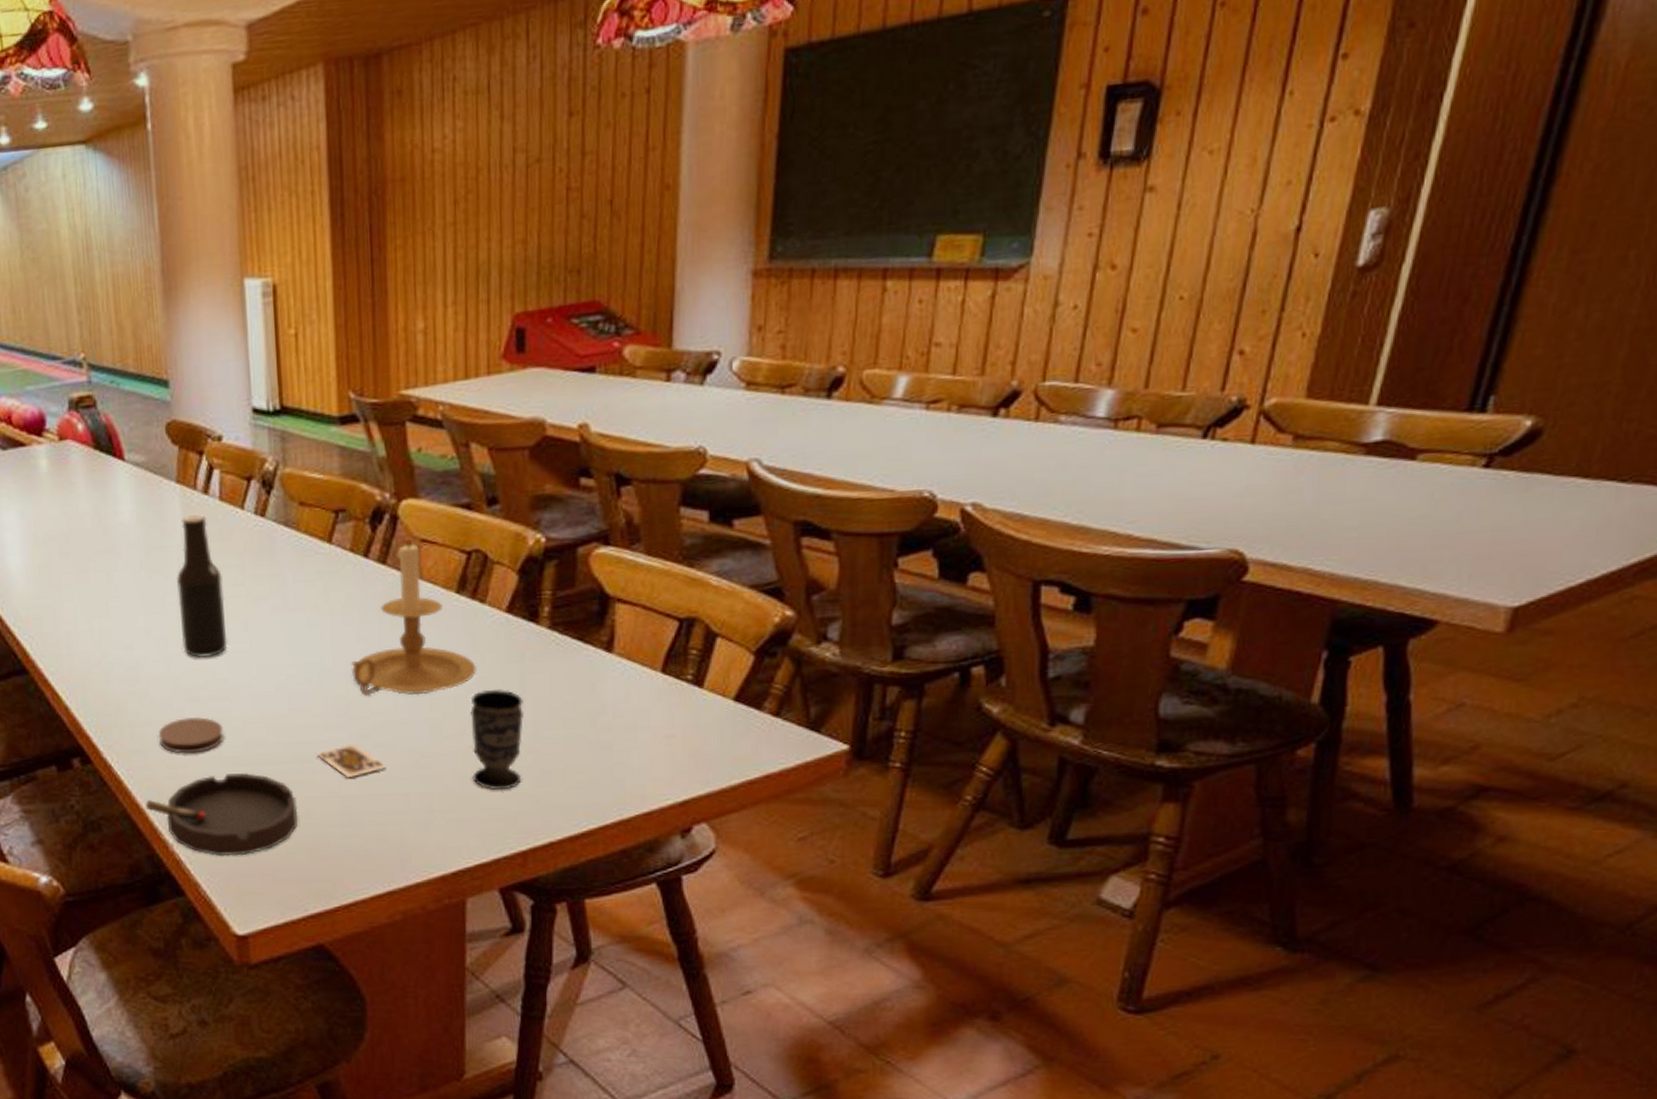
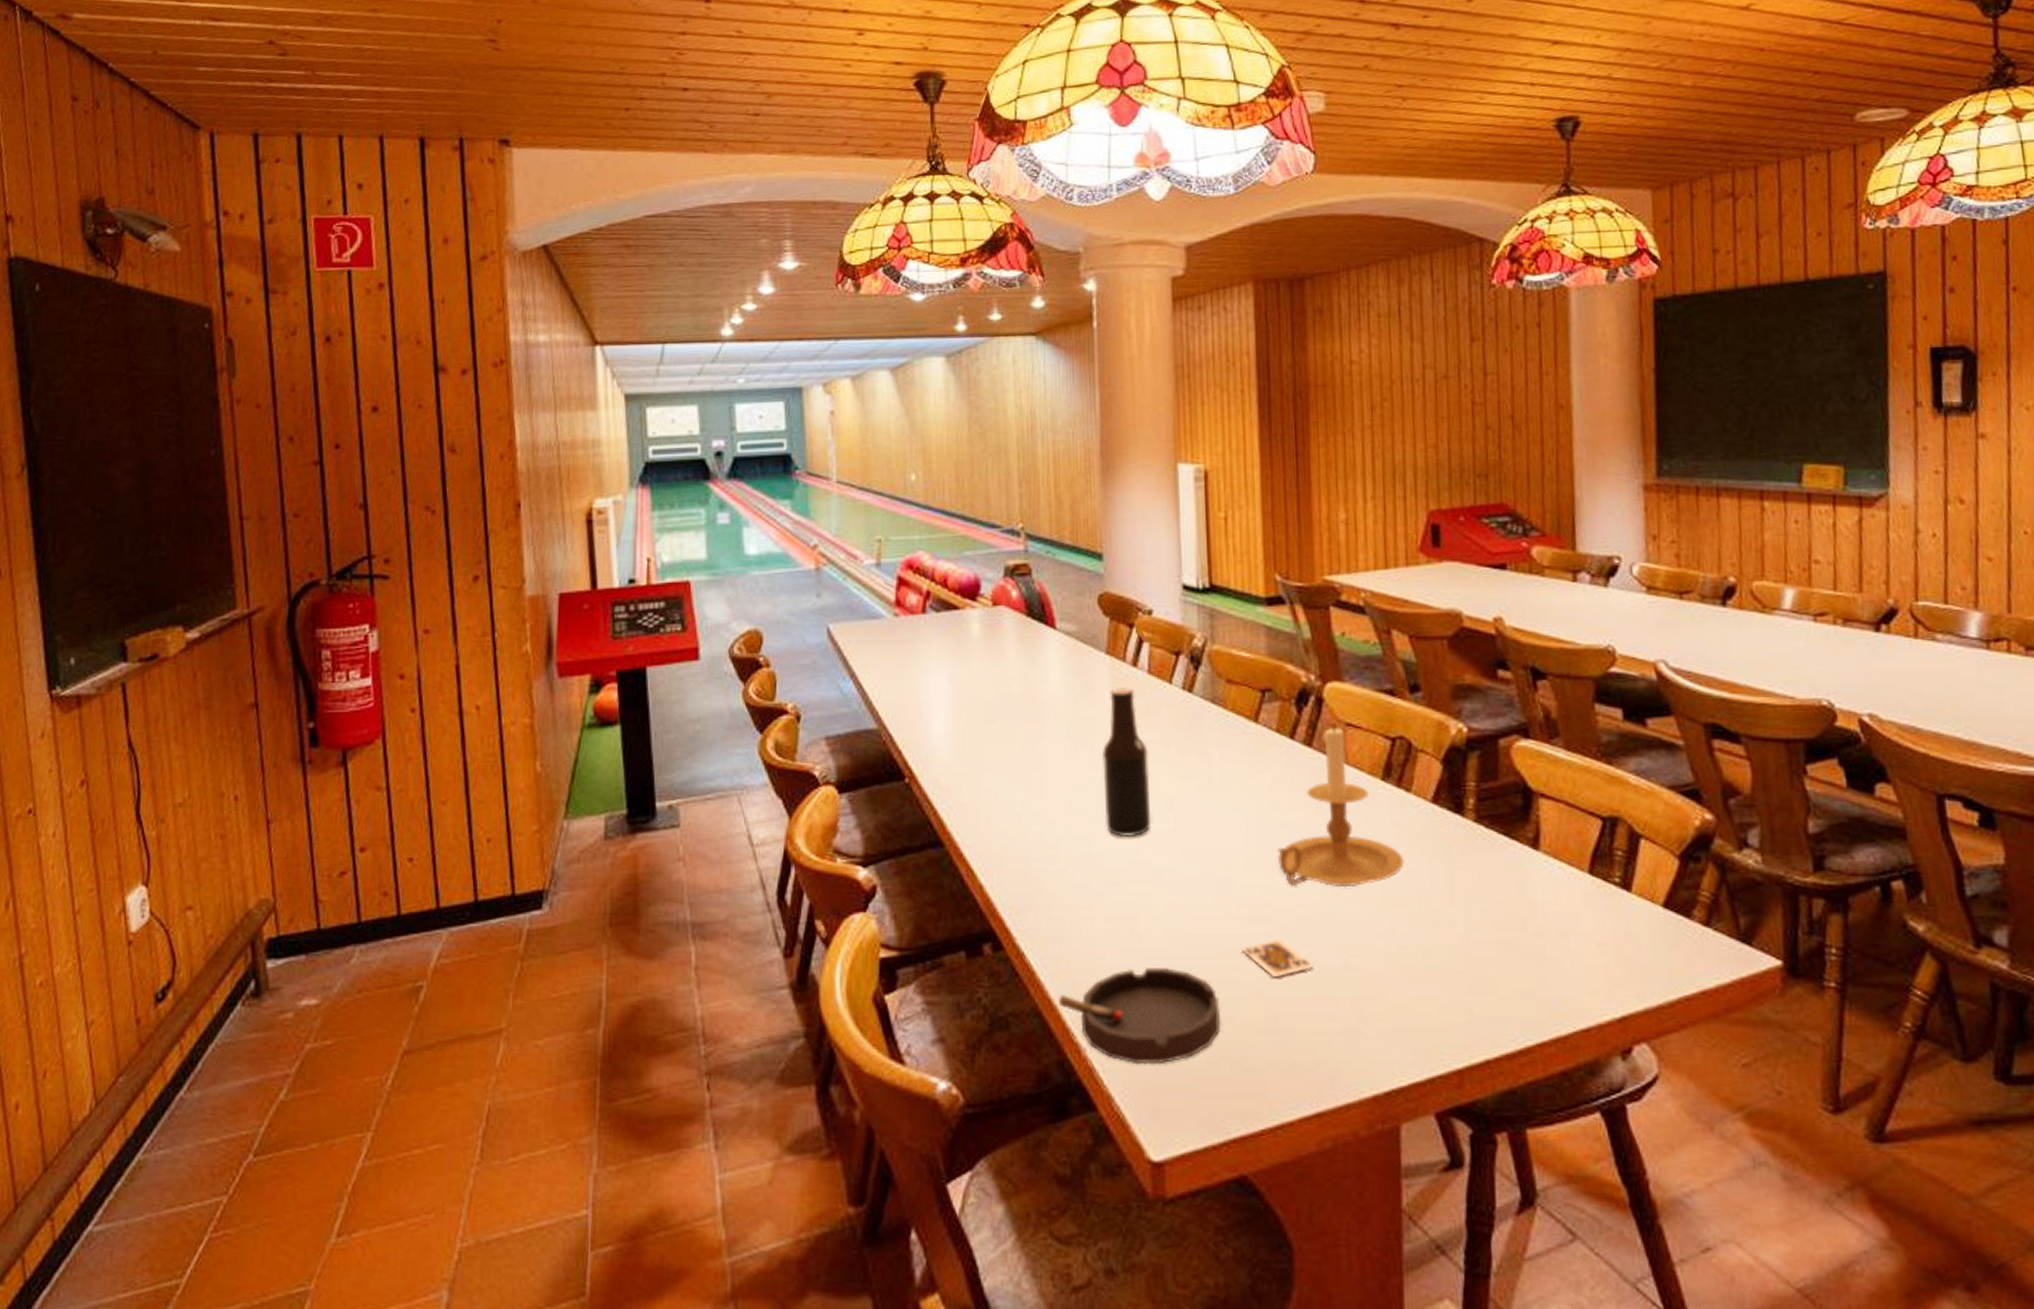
coaster: present [158,716,225,754] -> none [1076,901,1146,943]
cup: present [470,688,525,789] -> none [1399,884,1455,996]

